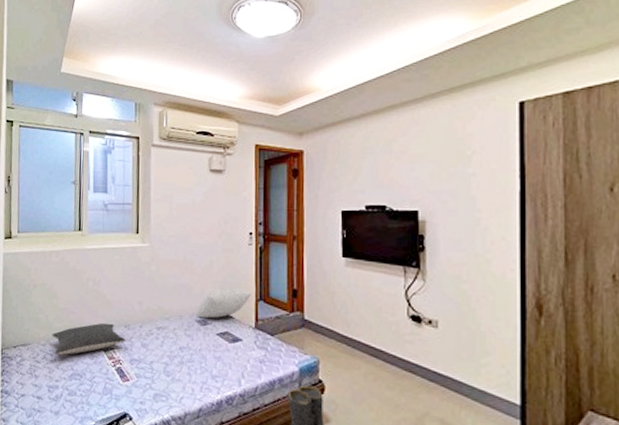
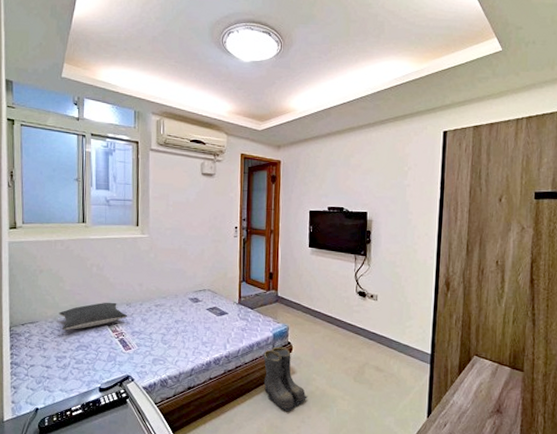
pillow: present [195,287,251,319] -> none [189,271,236,297]

